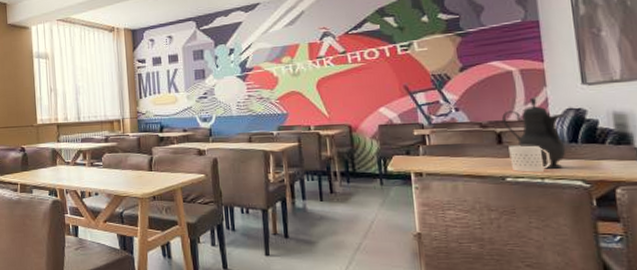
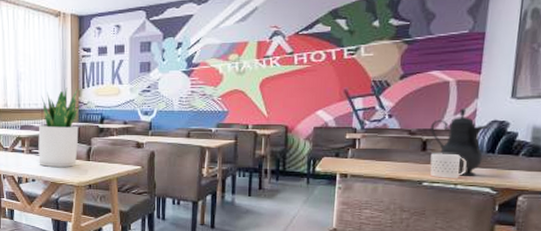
planter: none [99,99,140,180] -> present [38,88,81,168]

